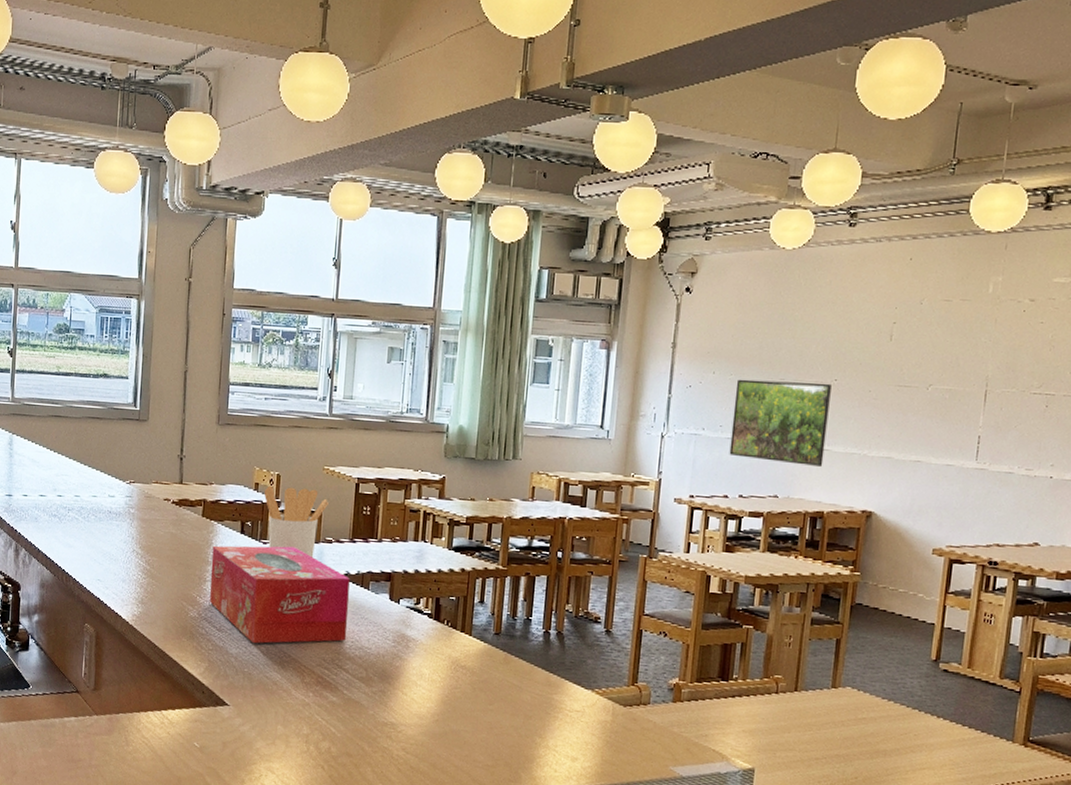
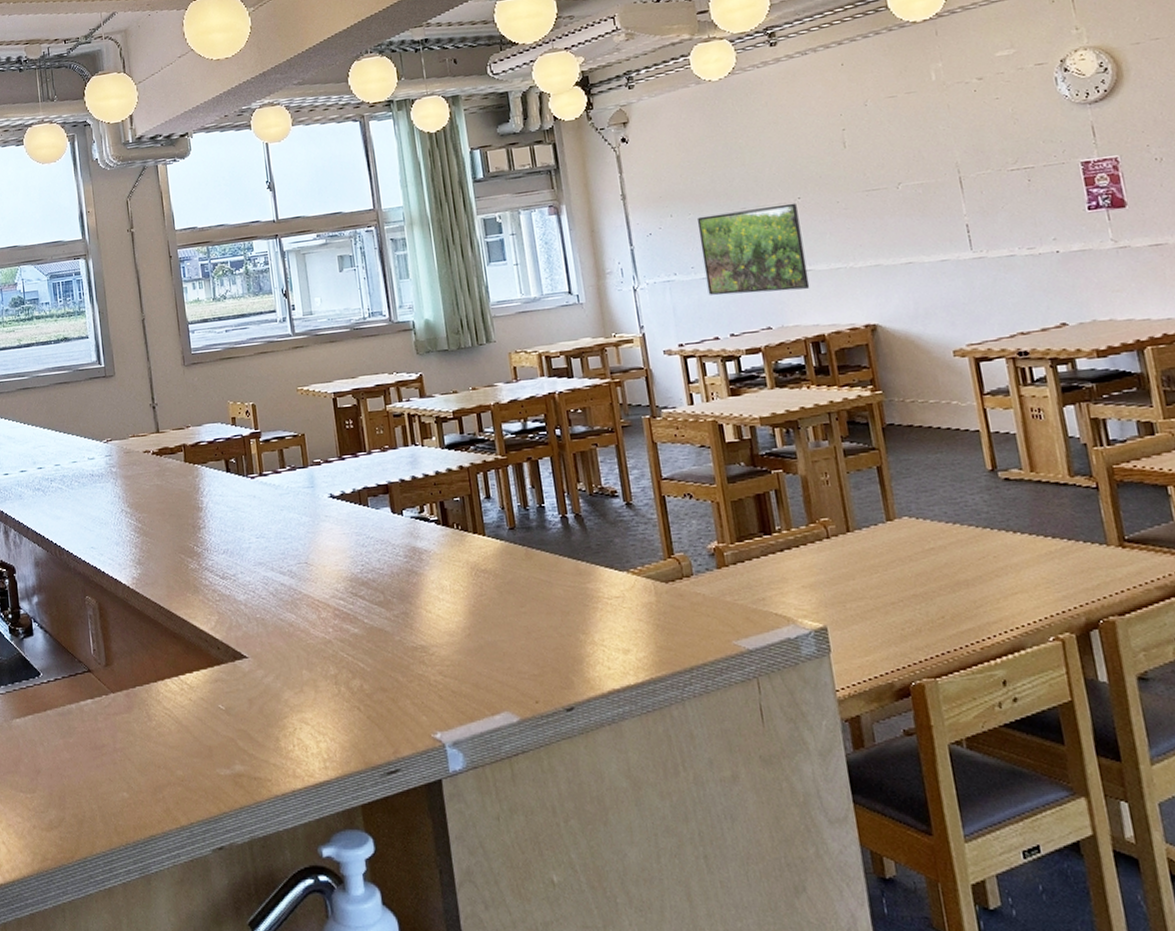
tissue box: present [209,545,350,644] -> none [200,476,356,586]
utensil holder: present [264,485,329,558] -> none [243,412,310,484]

